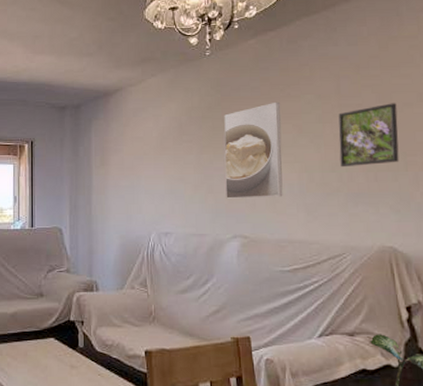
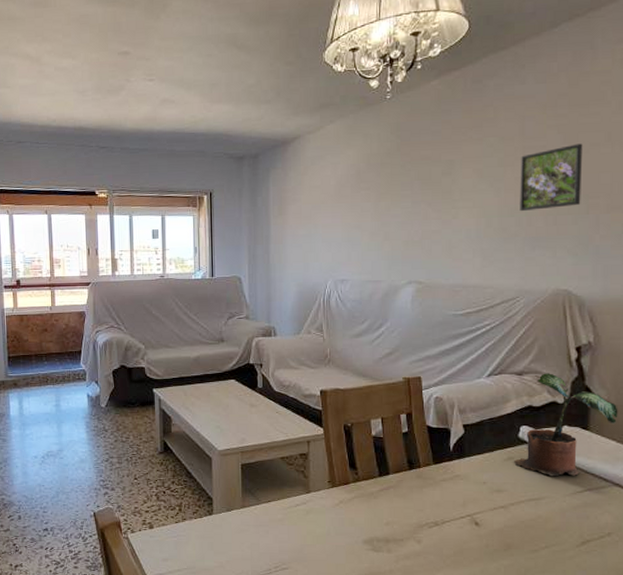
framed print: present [224,101,283,199] -> none [402,145,461,245]

